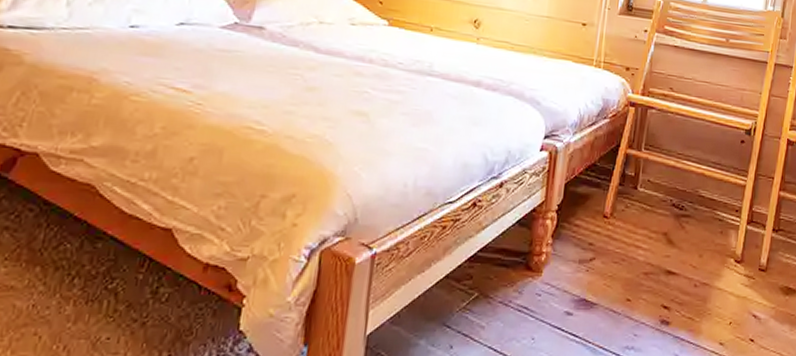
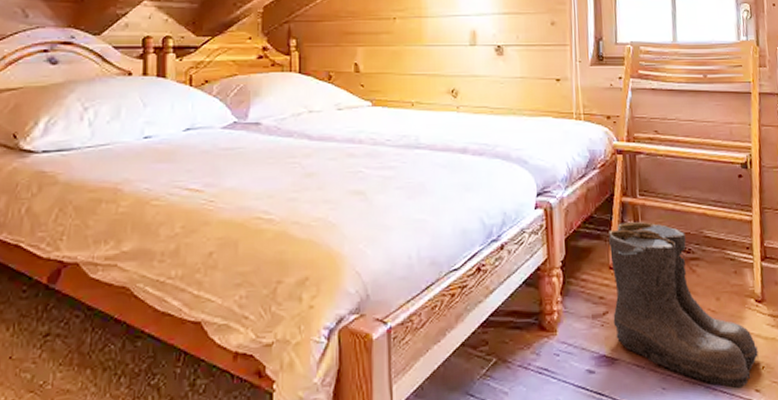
boots: none [598,174,729,341] -> present [608,222,759,389]

